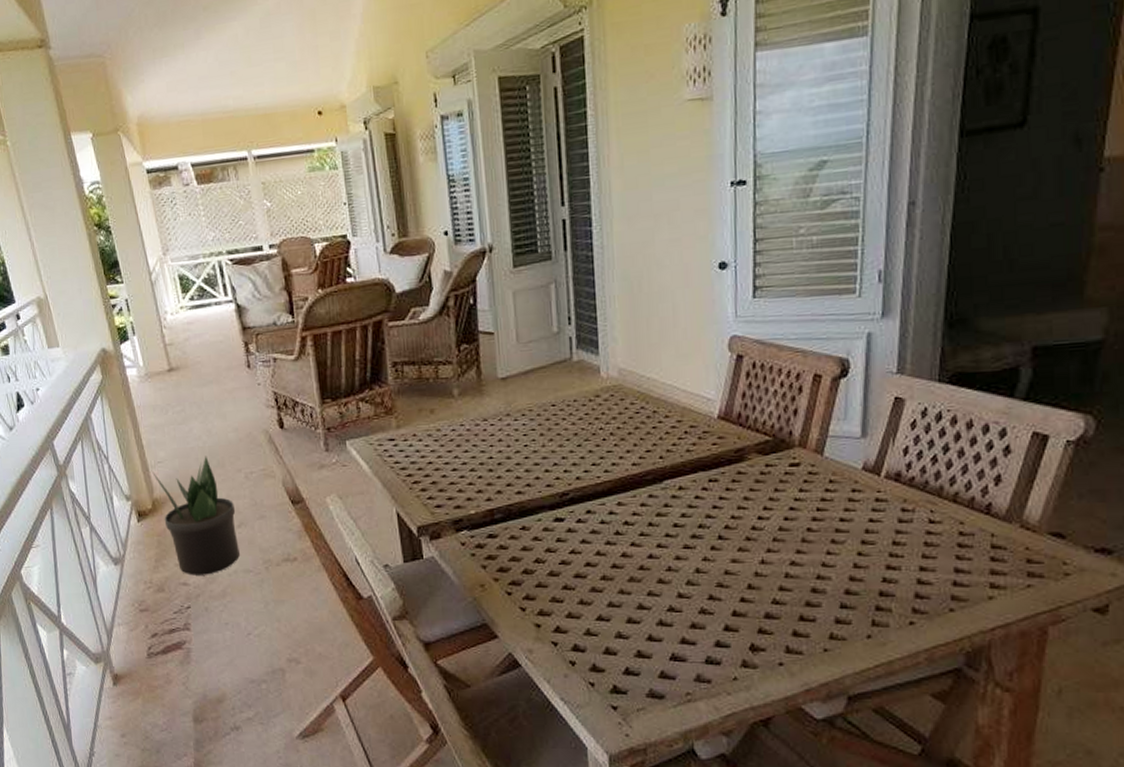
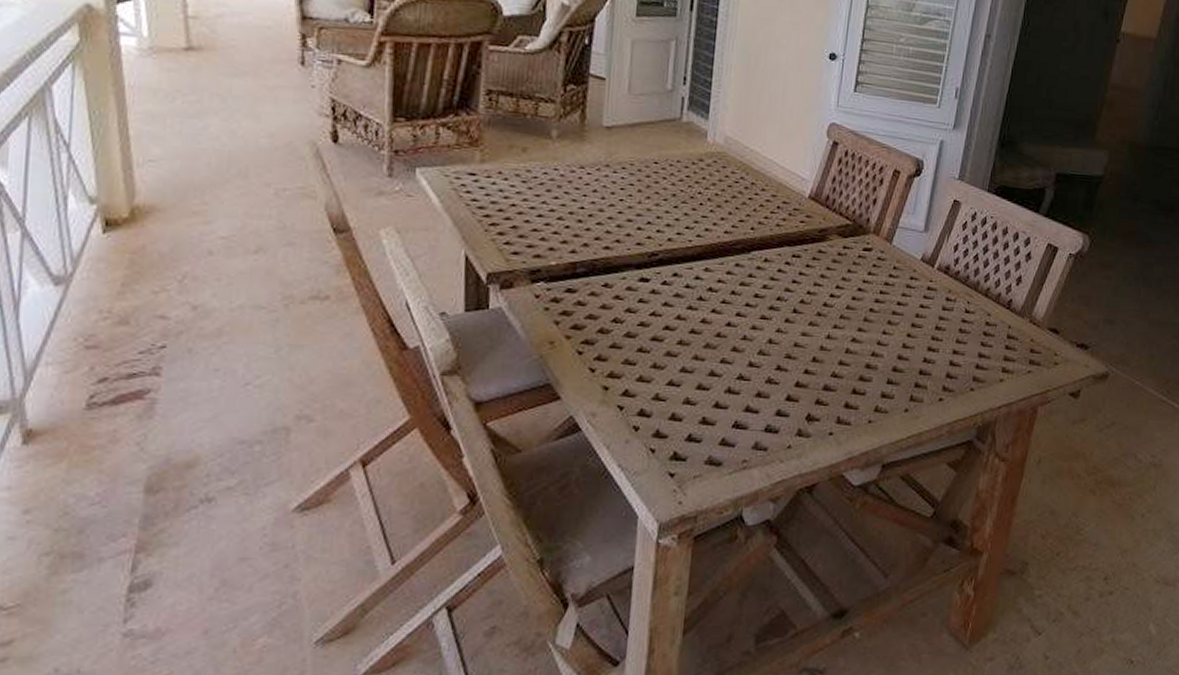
planter: present [151,456,240,575] -> none [135,161,254,308]

